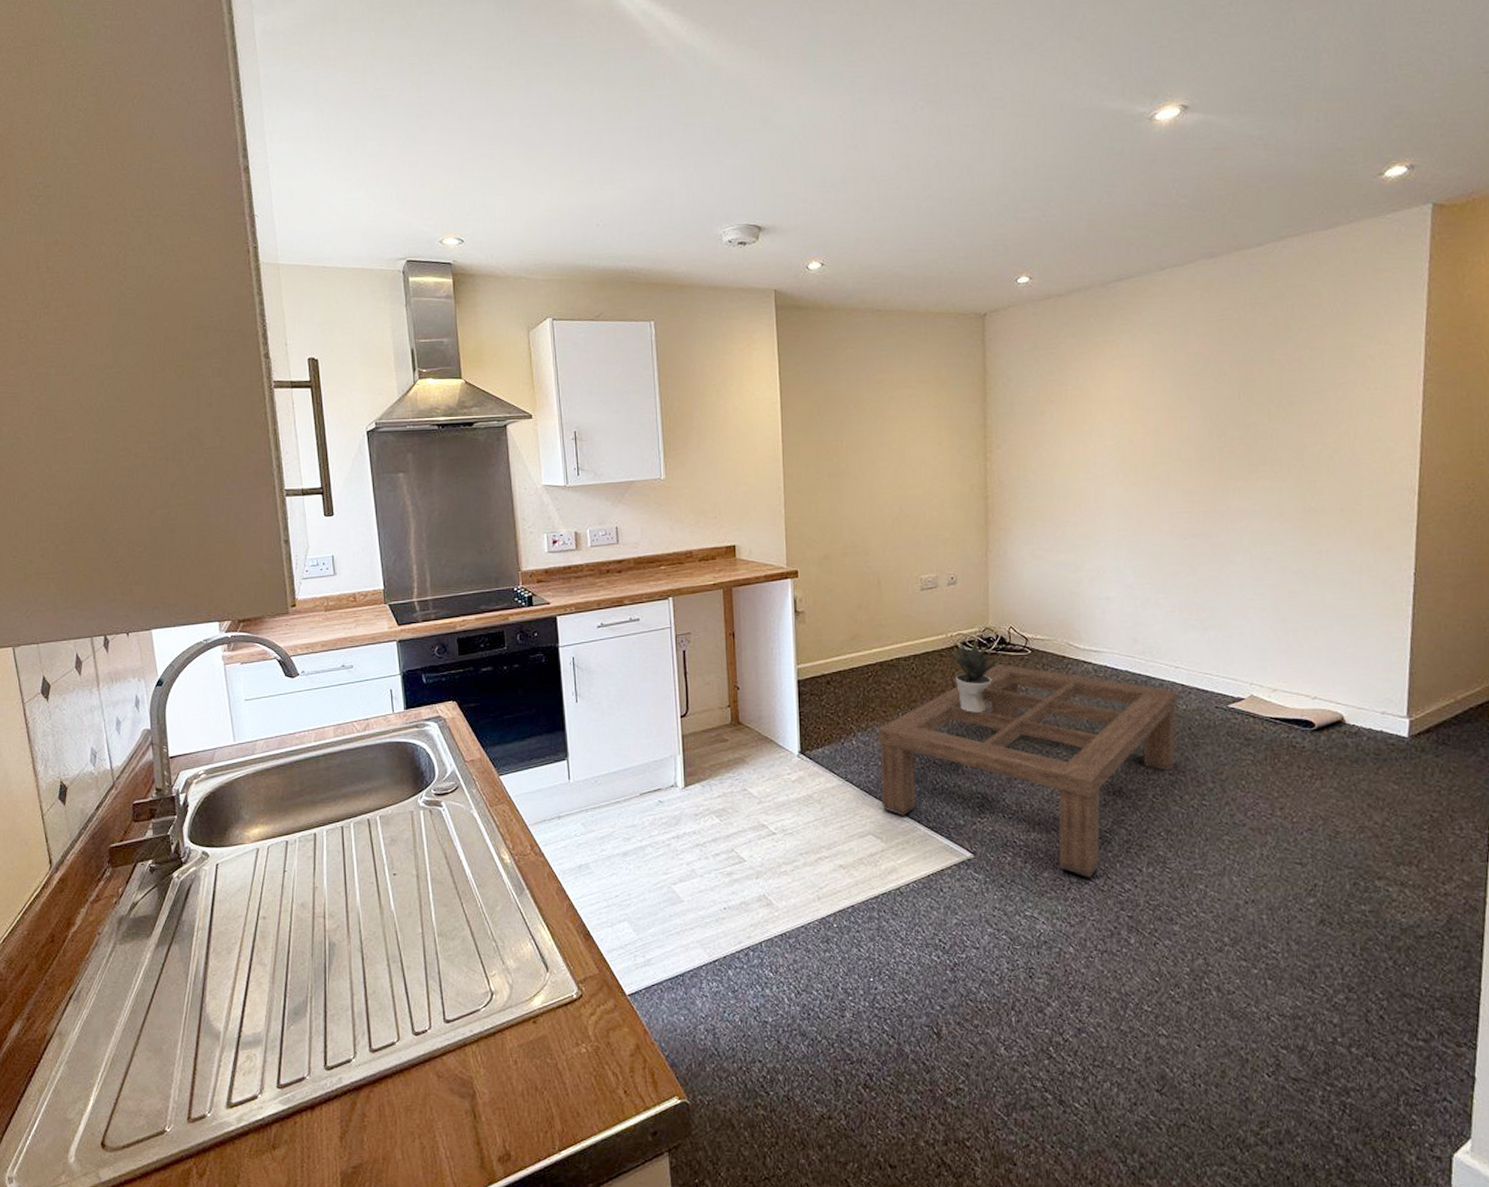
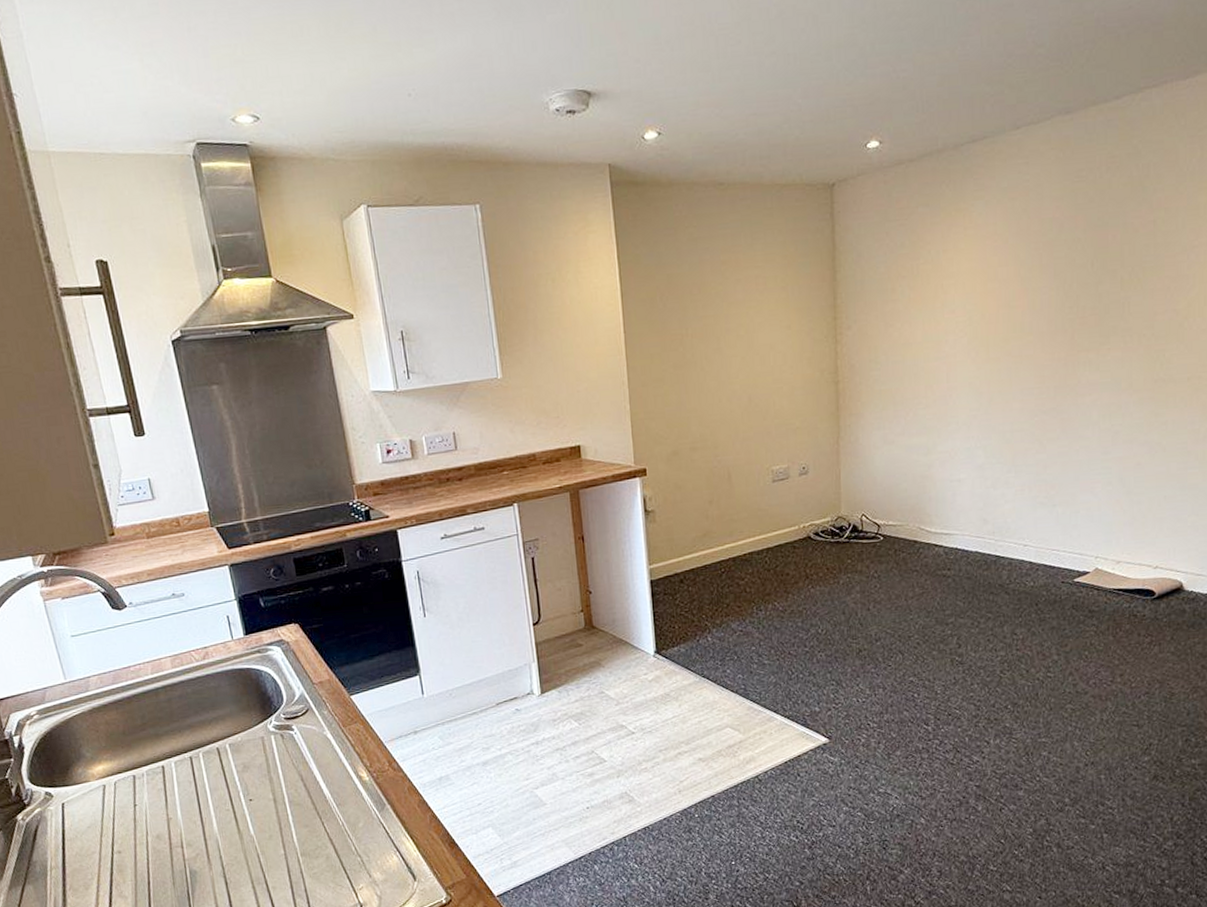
coffee table: present [878,663,1178,878] -> none [733,551,1026,753]
potted plant: present [951,637,1002,712] -> none [804,527,855,602]

